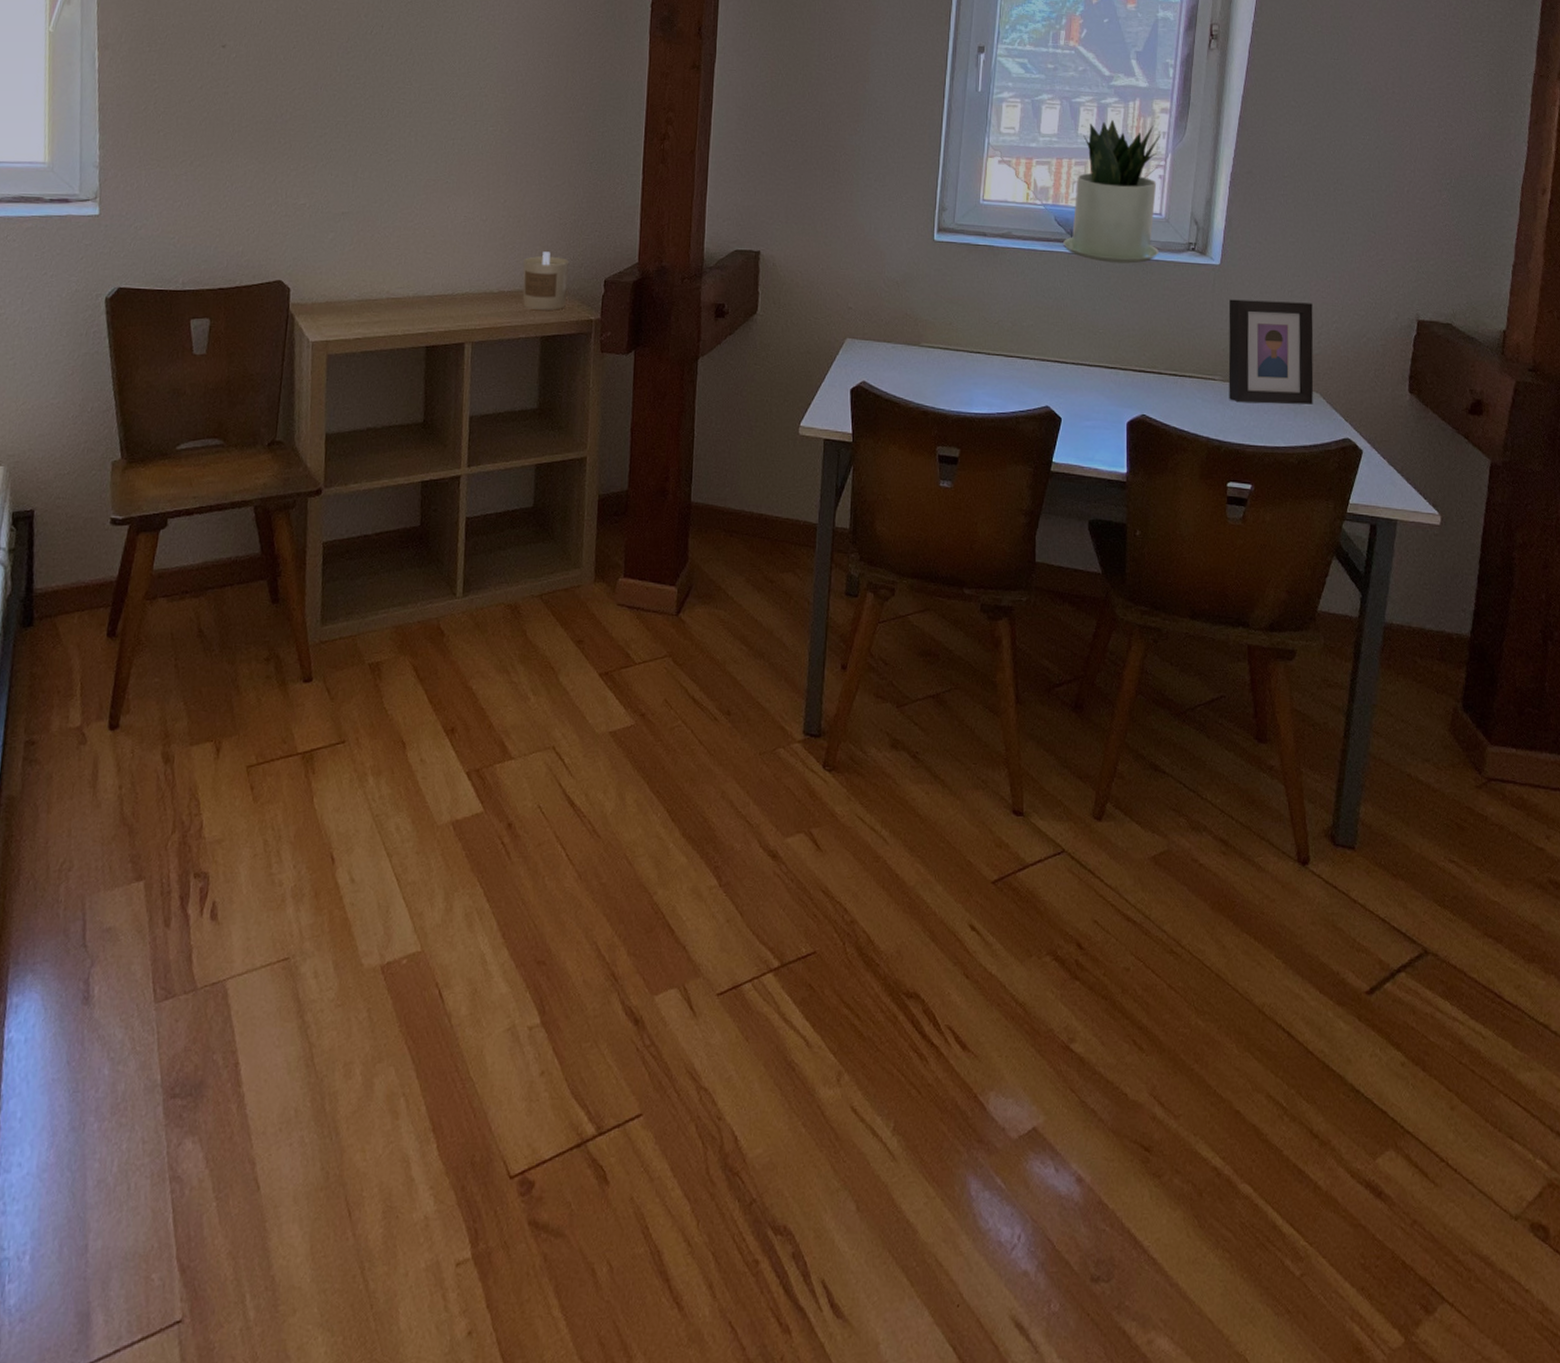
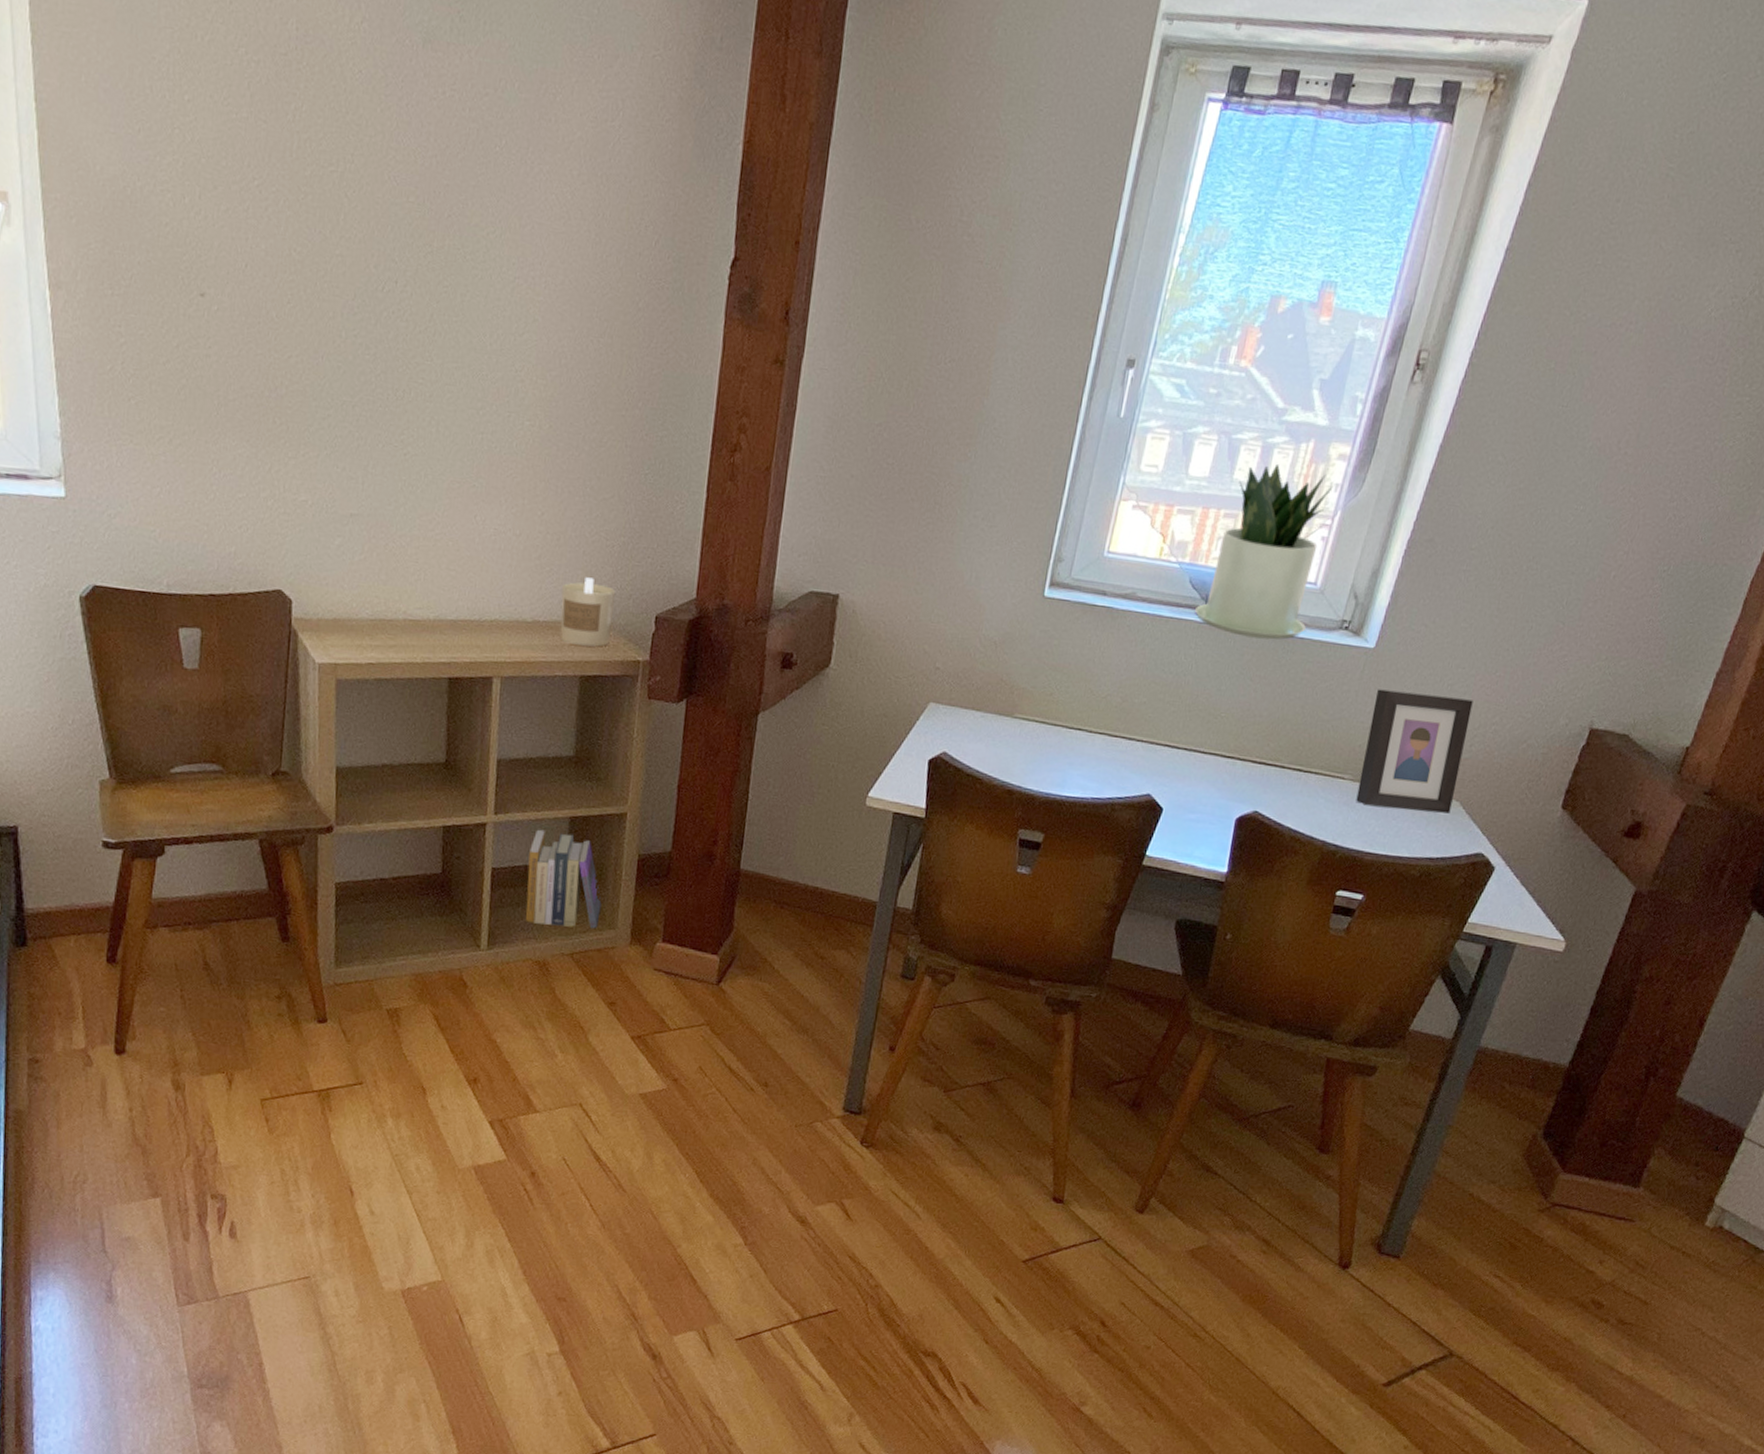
books: none [497,478,567,570] -> present [526,829,602,929]

